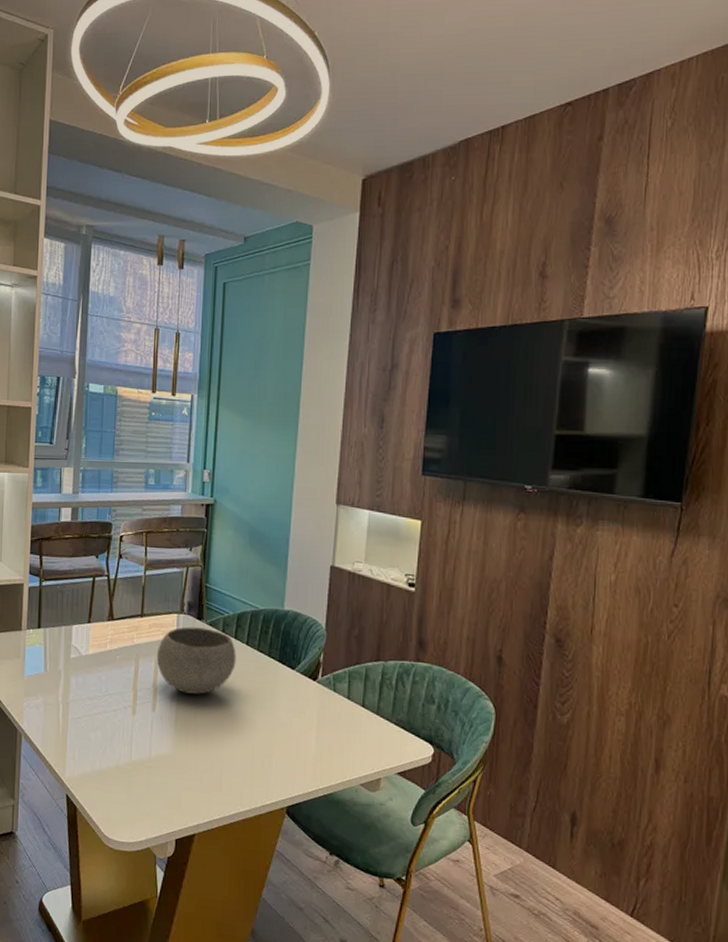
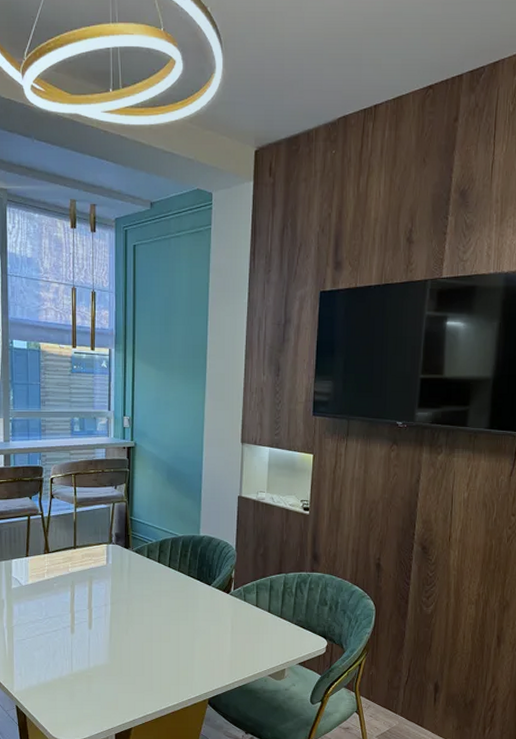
bowl: present [157,626,236,695] -> none [91,555,160,612]

